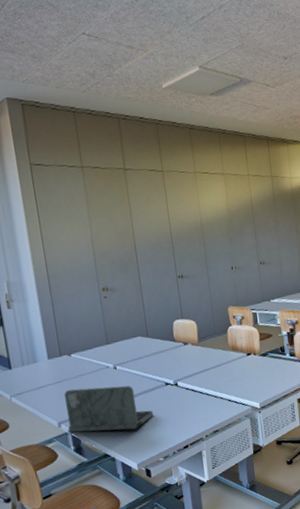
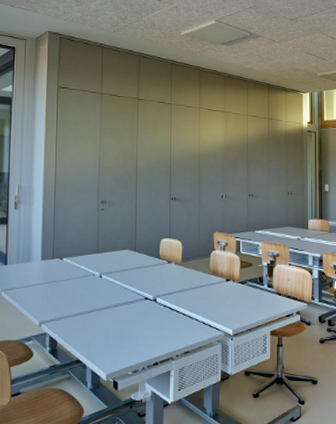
laptop: present [64,385,154,433] -> none [47,291,130,340]

